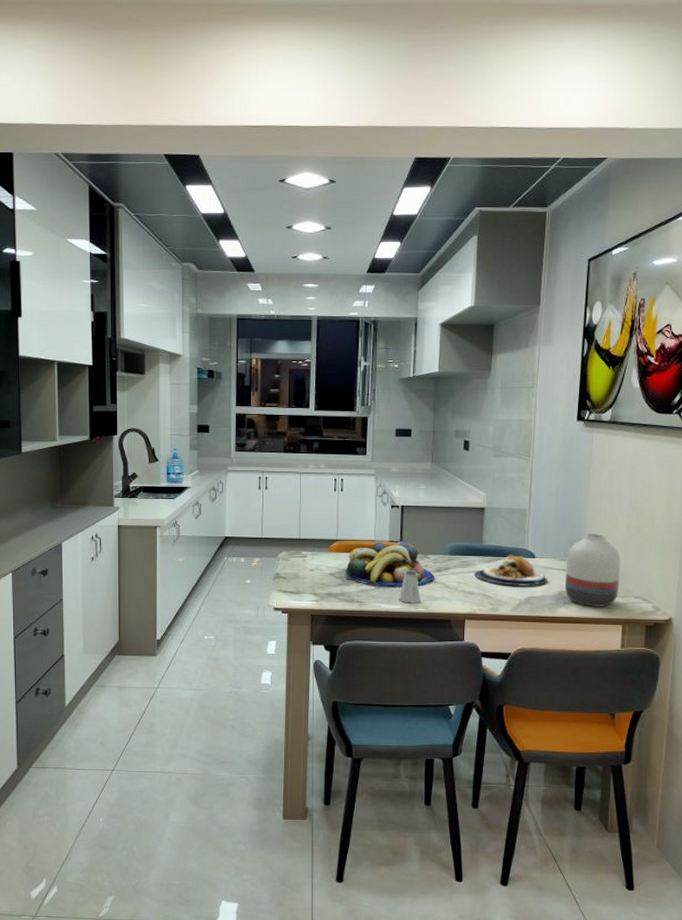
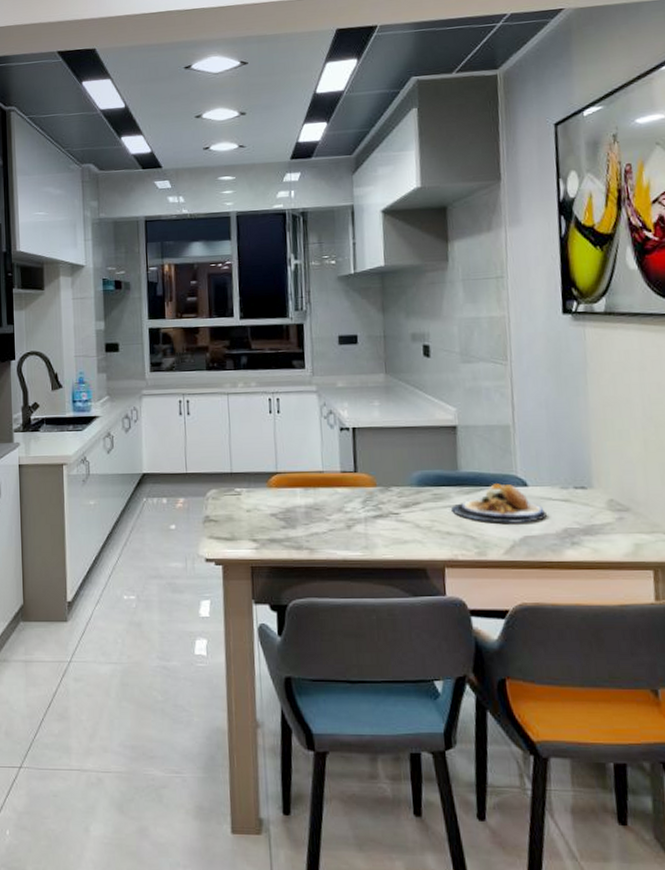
fruit bowl: present [346,541,435,587] -> none [289,471,402,529]
saltshaker: present [399,570,420,603] -> none [358,507,386,549]
vase: present [564,534,621,607] -> none [568,453,643,547]

